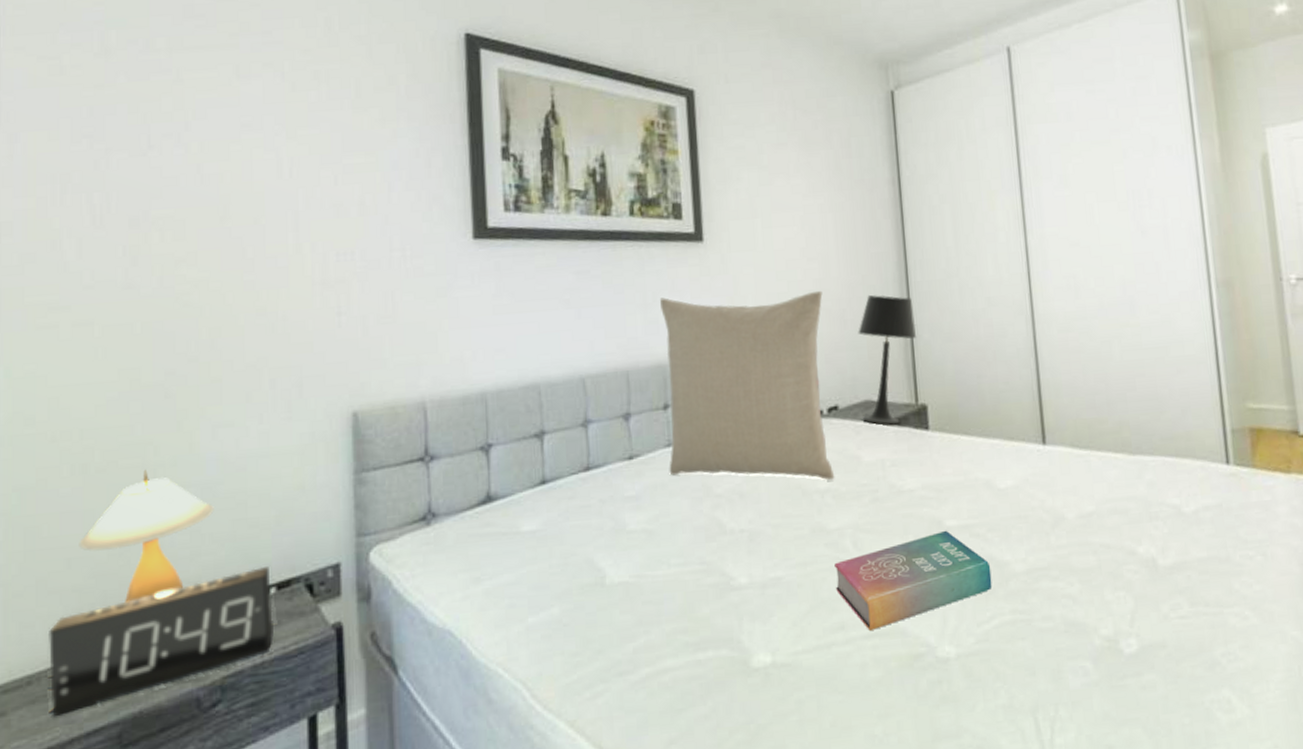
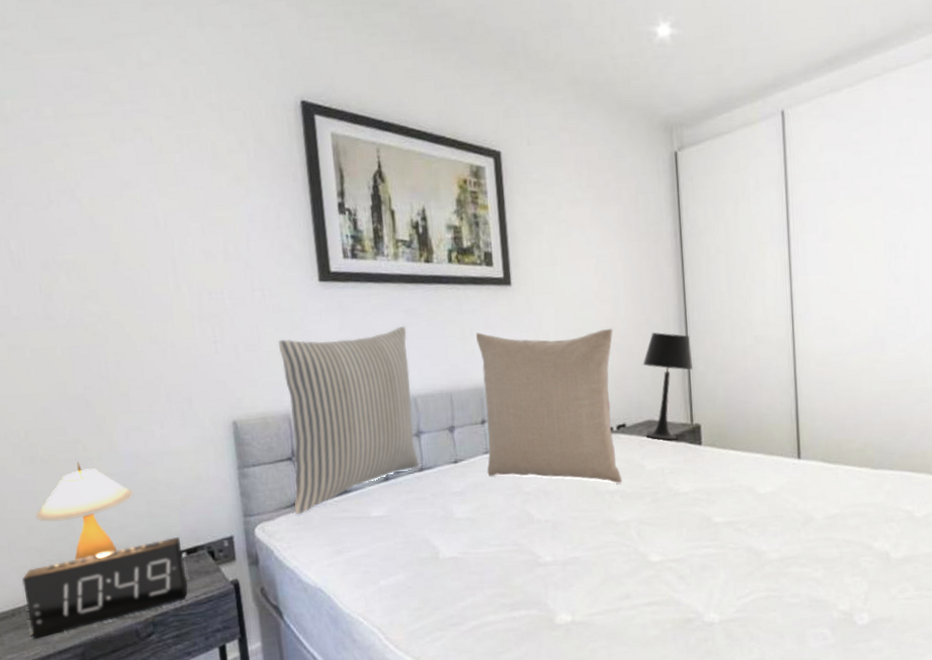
pillow: none [417,291,585,532] -> present [278,326,419,514]
book: present [834,530,993,630] -> none [622,525,751,600]

